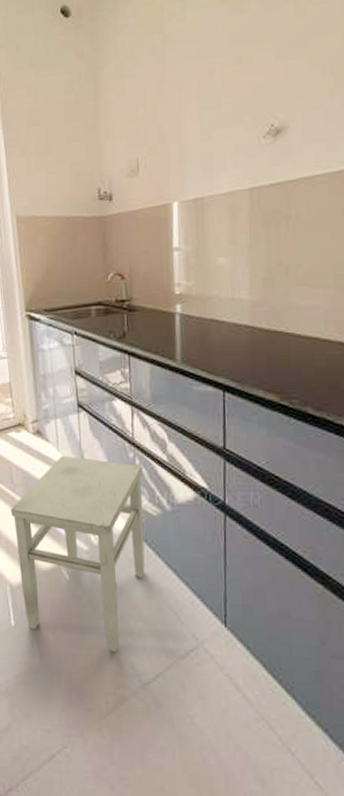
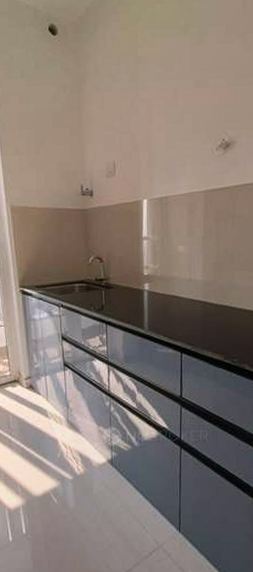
stool: present [11,456,145,652] -> none [8,405,118,556]

